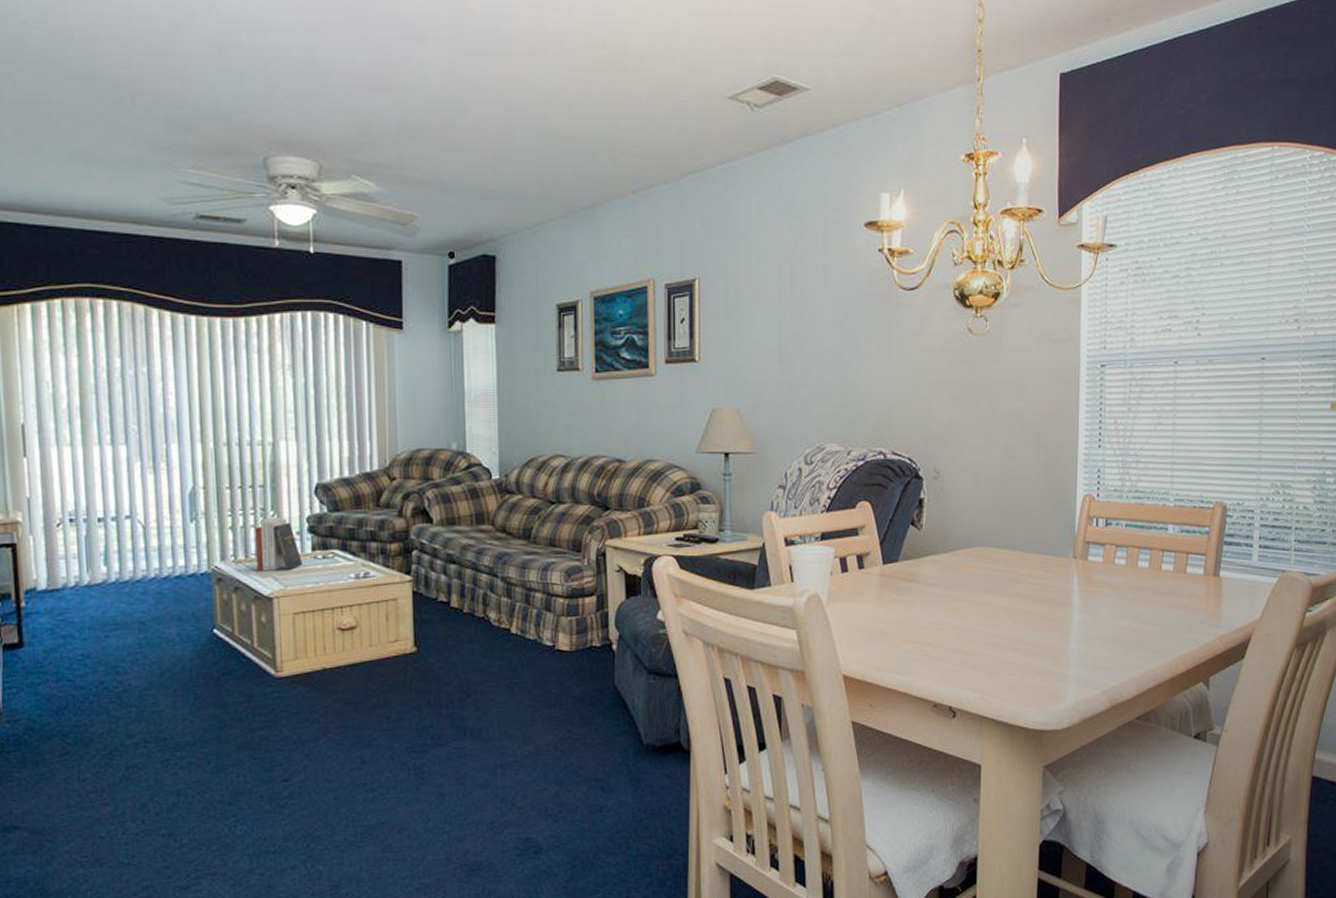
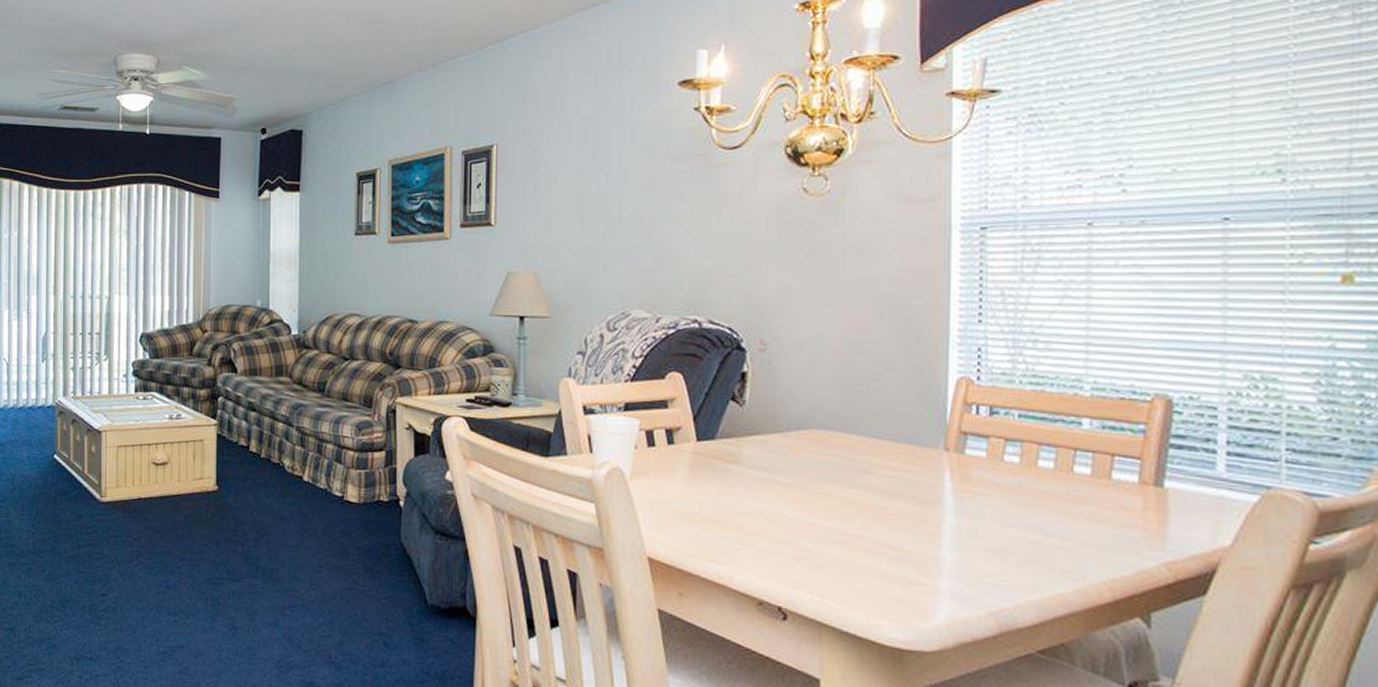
books: present [255,517,303,571] -> none [90,361,127,408]

